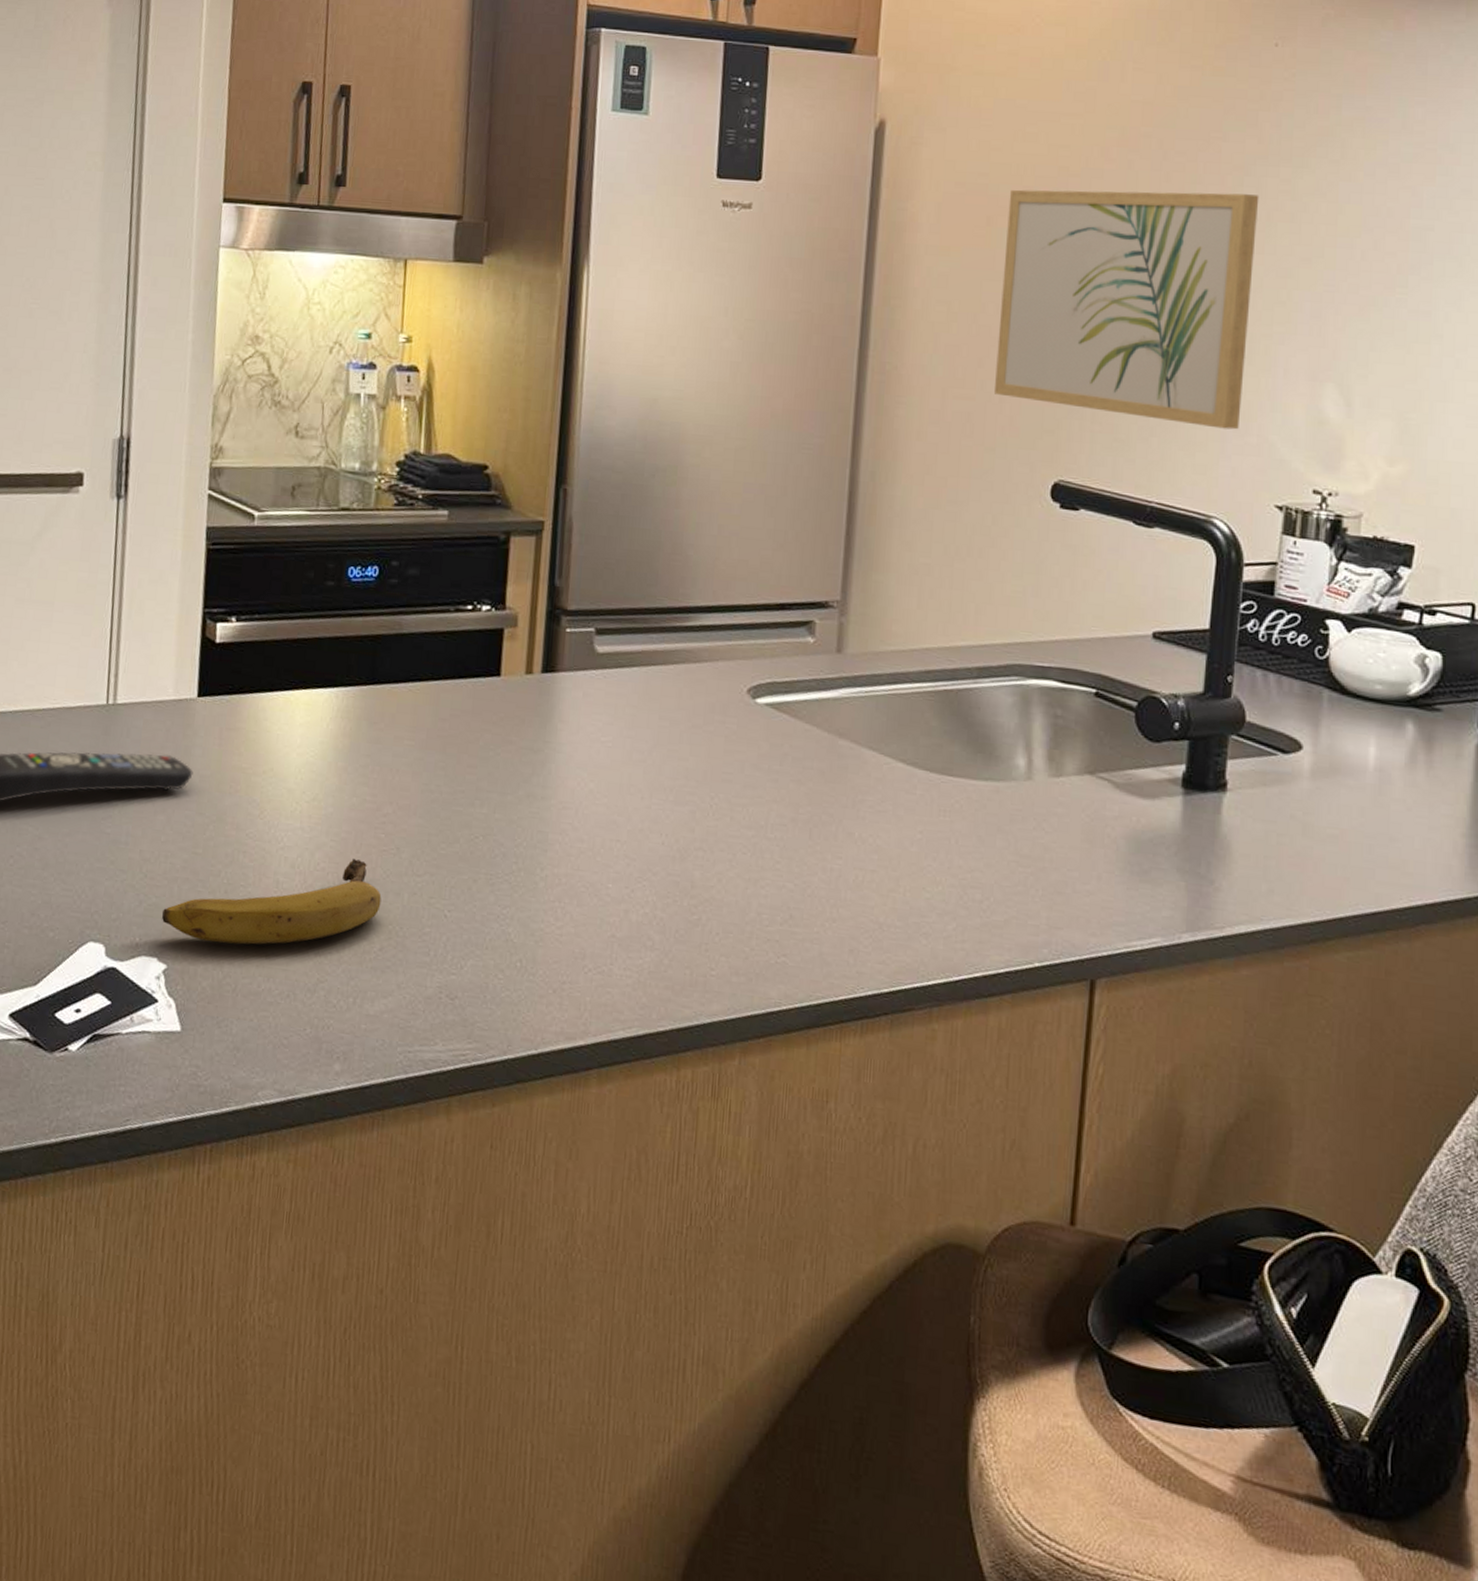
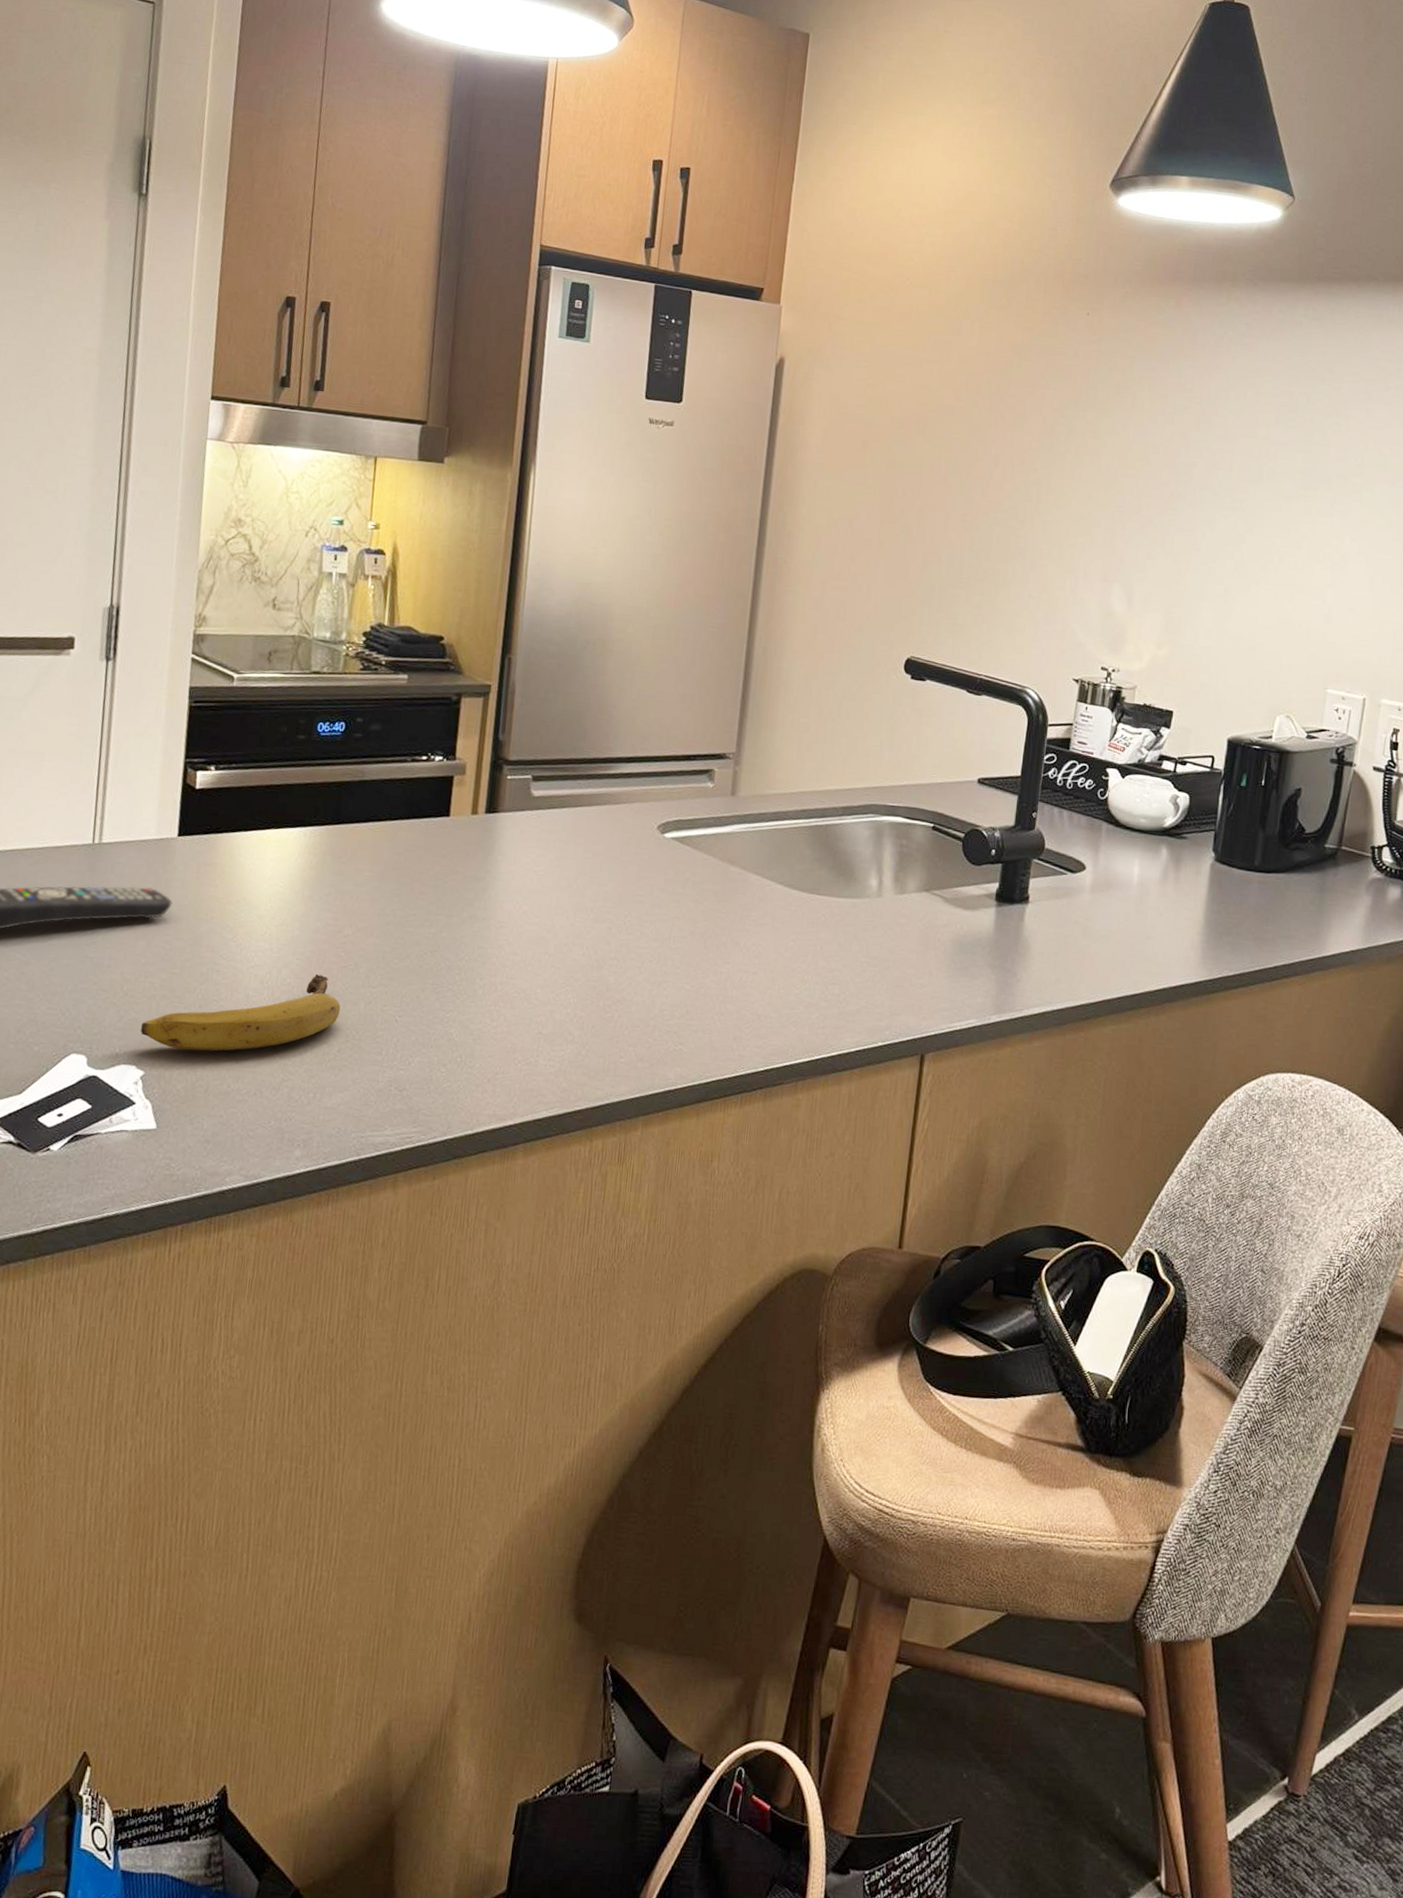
wall art: present [995,189,1260,430] -> none [863,420,1071,619]

